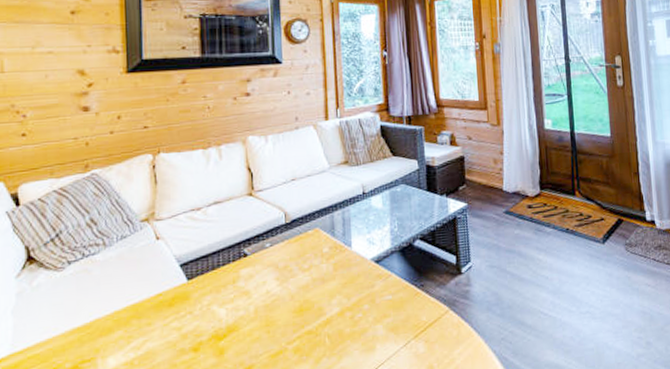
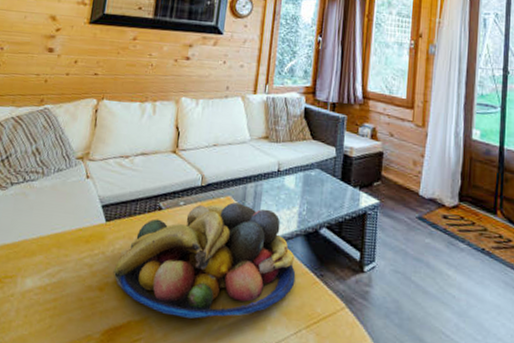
fruit bowl: none [205,233,397,359] -> present [113,202,296,319]

